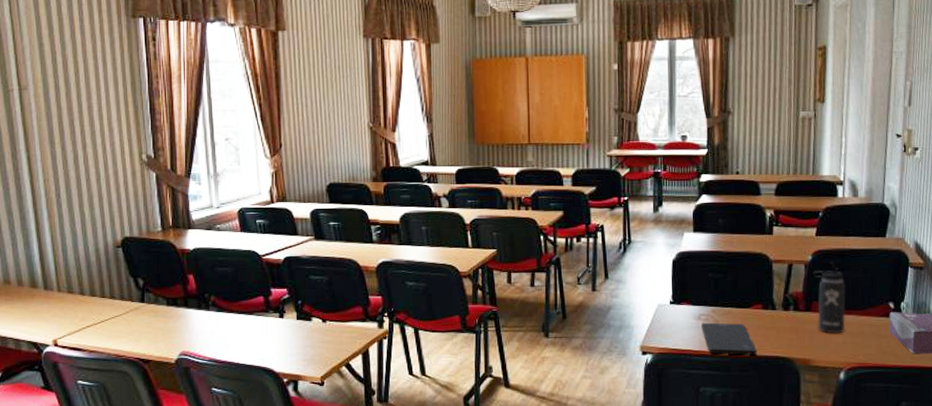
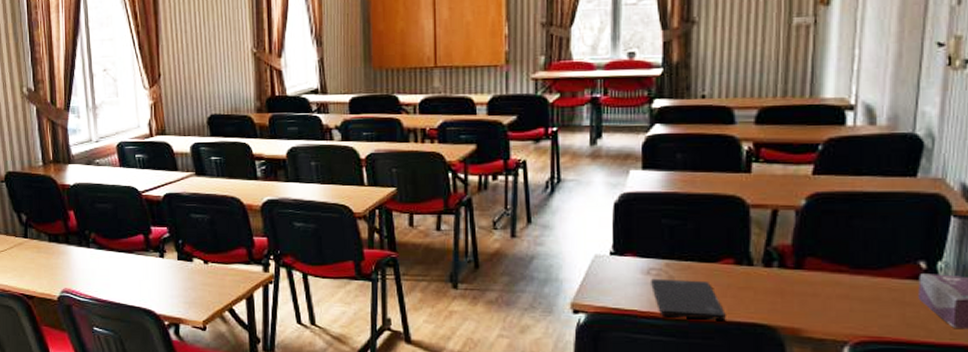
thermos bottle: present [813,262,847,334] -> none [807,208,856,298]

